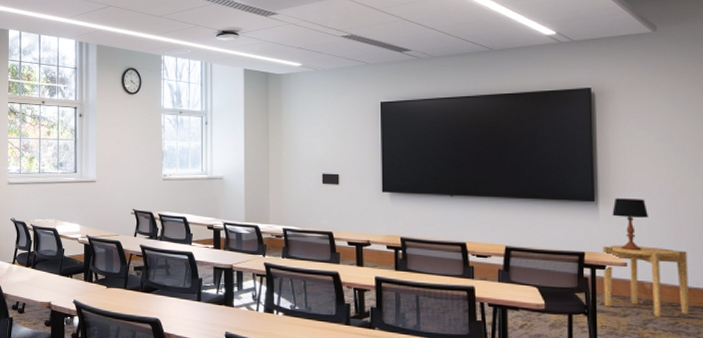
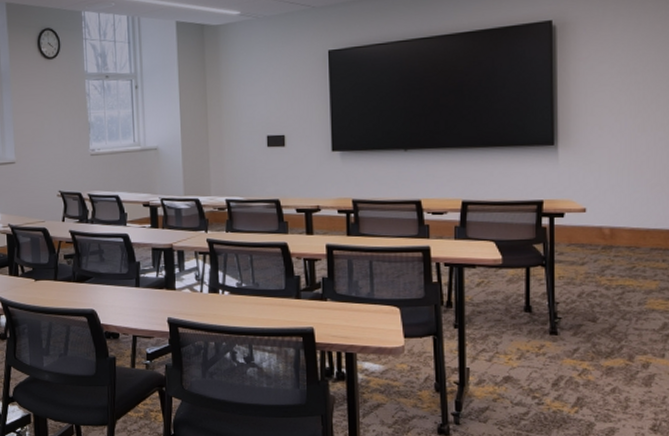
side table: present [603,245,690,317] -> none [562,189,648,262]
table lamp: present [612,198,648,251] -> none [571,139,608,195]

